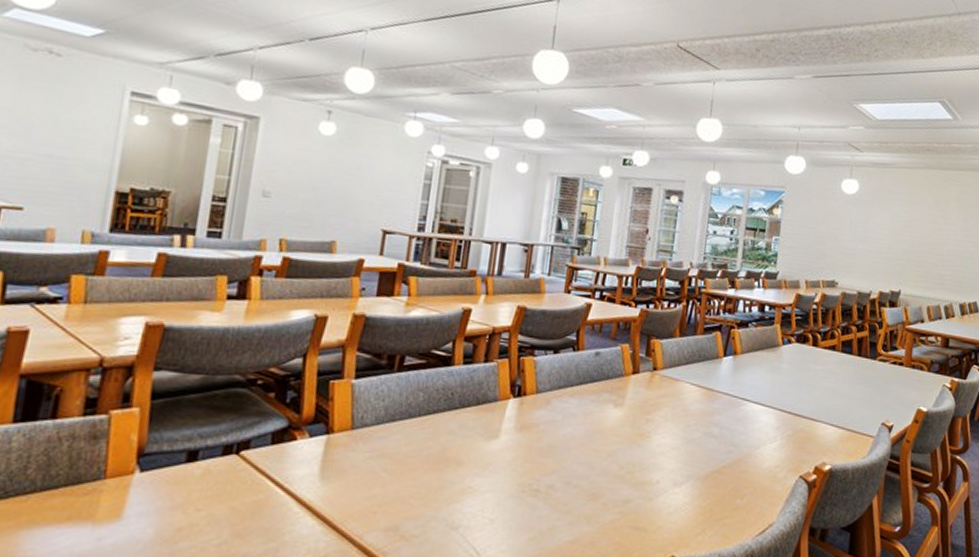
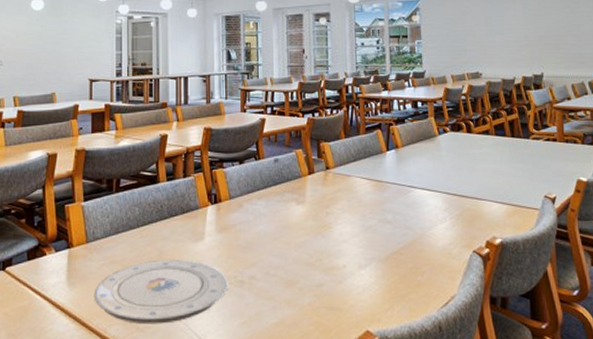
plate: none [352,457,521,534] -> present [94,259,228,325]

